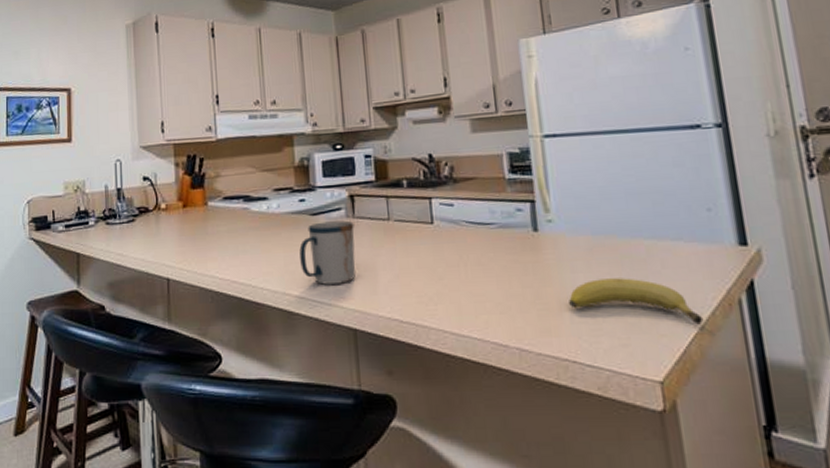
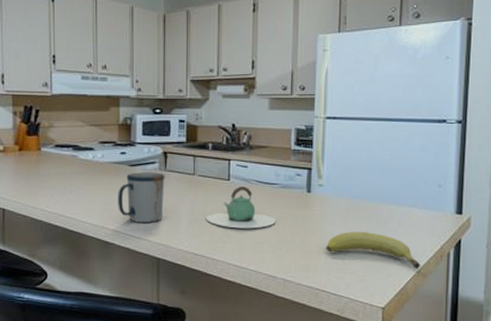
teapot: none [409,230,498,285] -> present [206,187,276,229]

